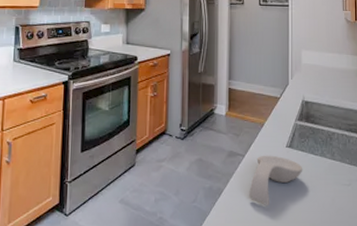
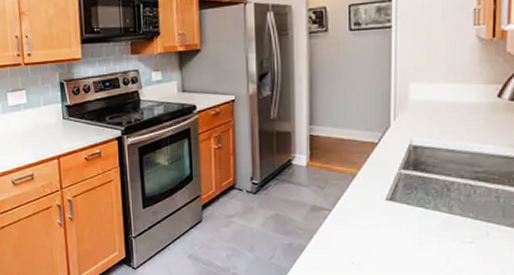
spoon rest: present [249,155,303,205] -> none [338,209,409,263]

